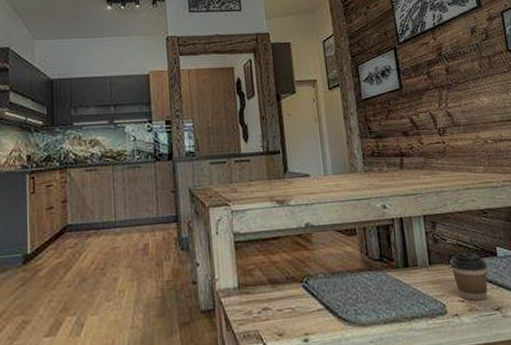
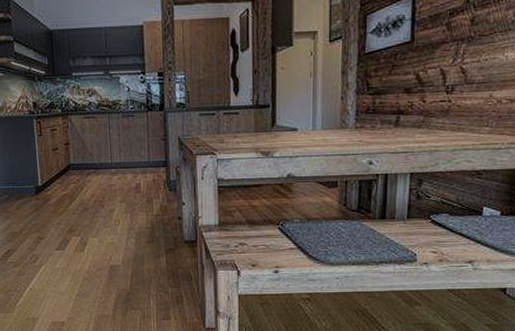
coffee cup: present [450,252,488,301] -> none [429,210,469,254]

